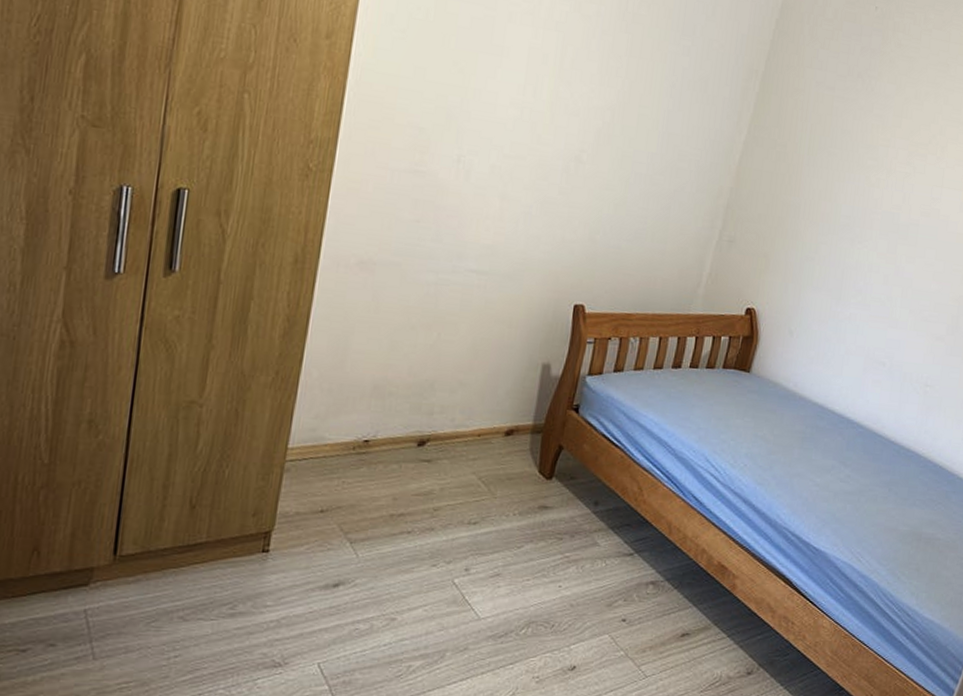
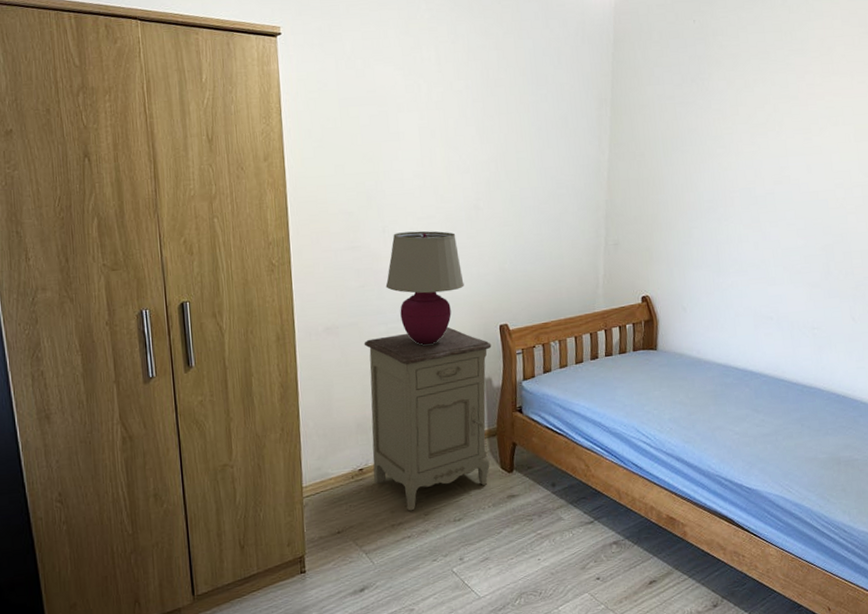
nightstand: none [379,286,560,502] -> present [364,326,492,511]
table lamp: none [446,166,546,309] -> present [385,230,464,345]

